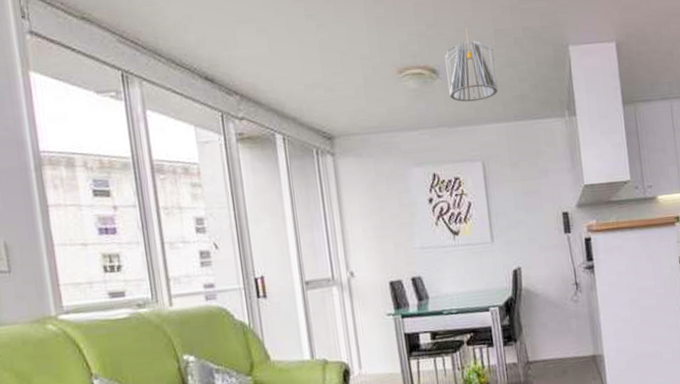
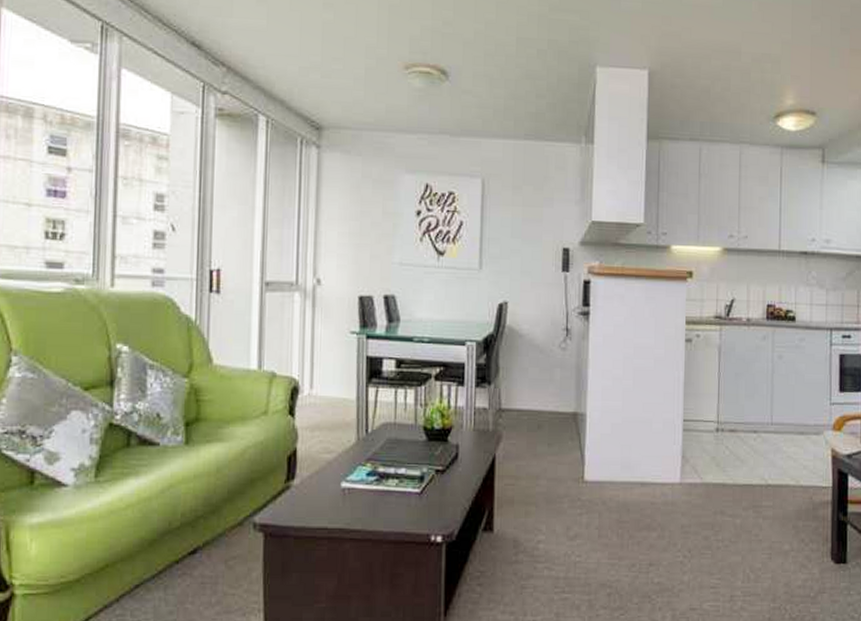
pendant light: present [445,28,498,102] -> none [457,31,513,112]

